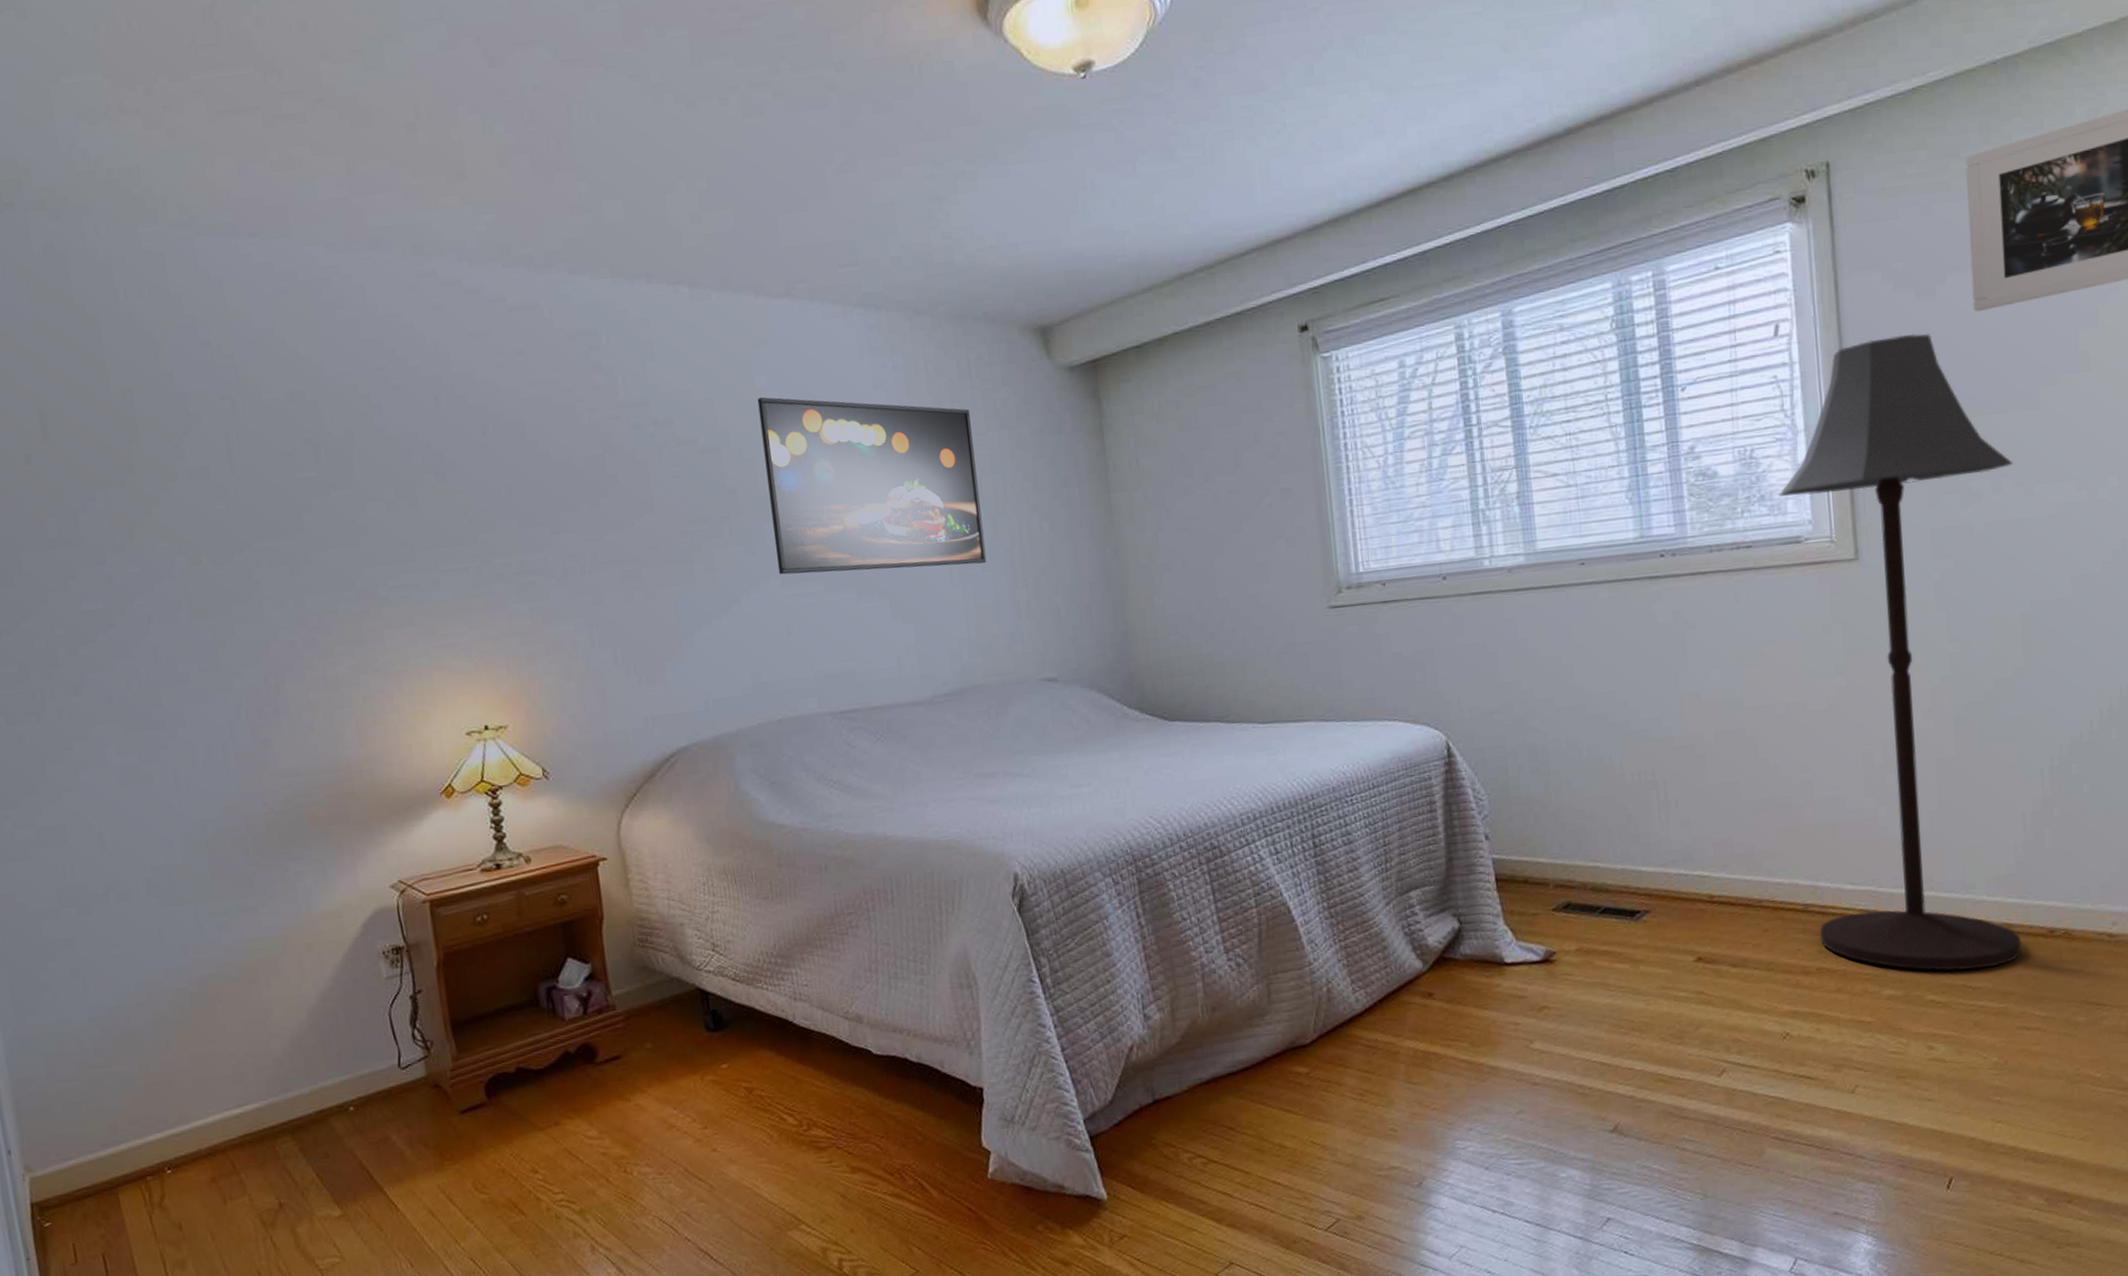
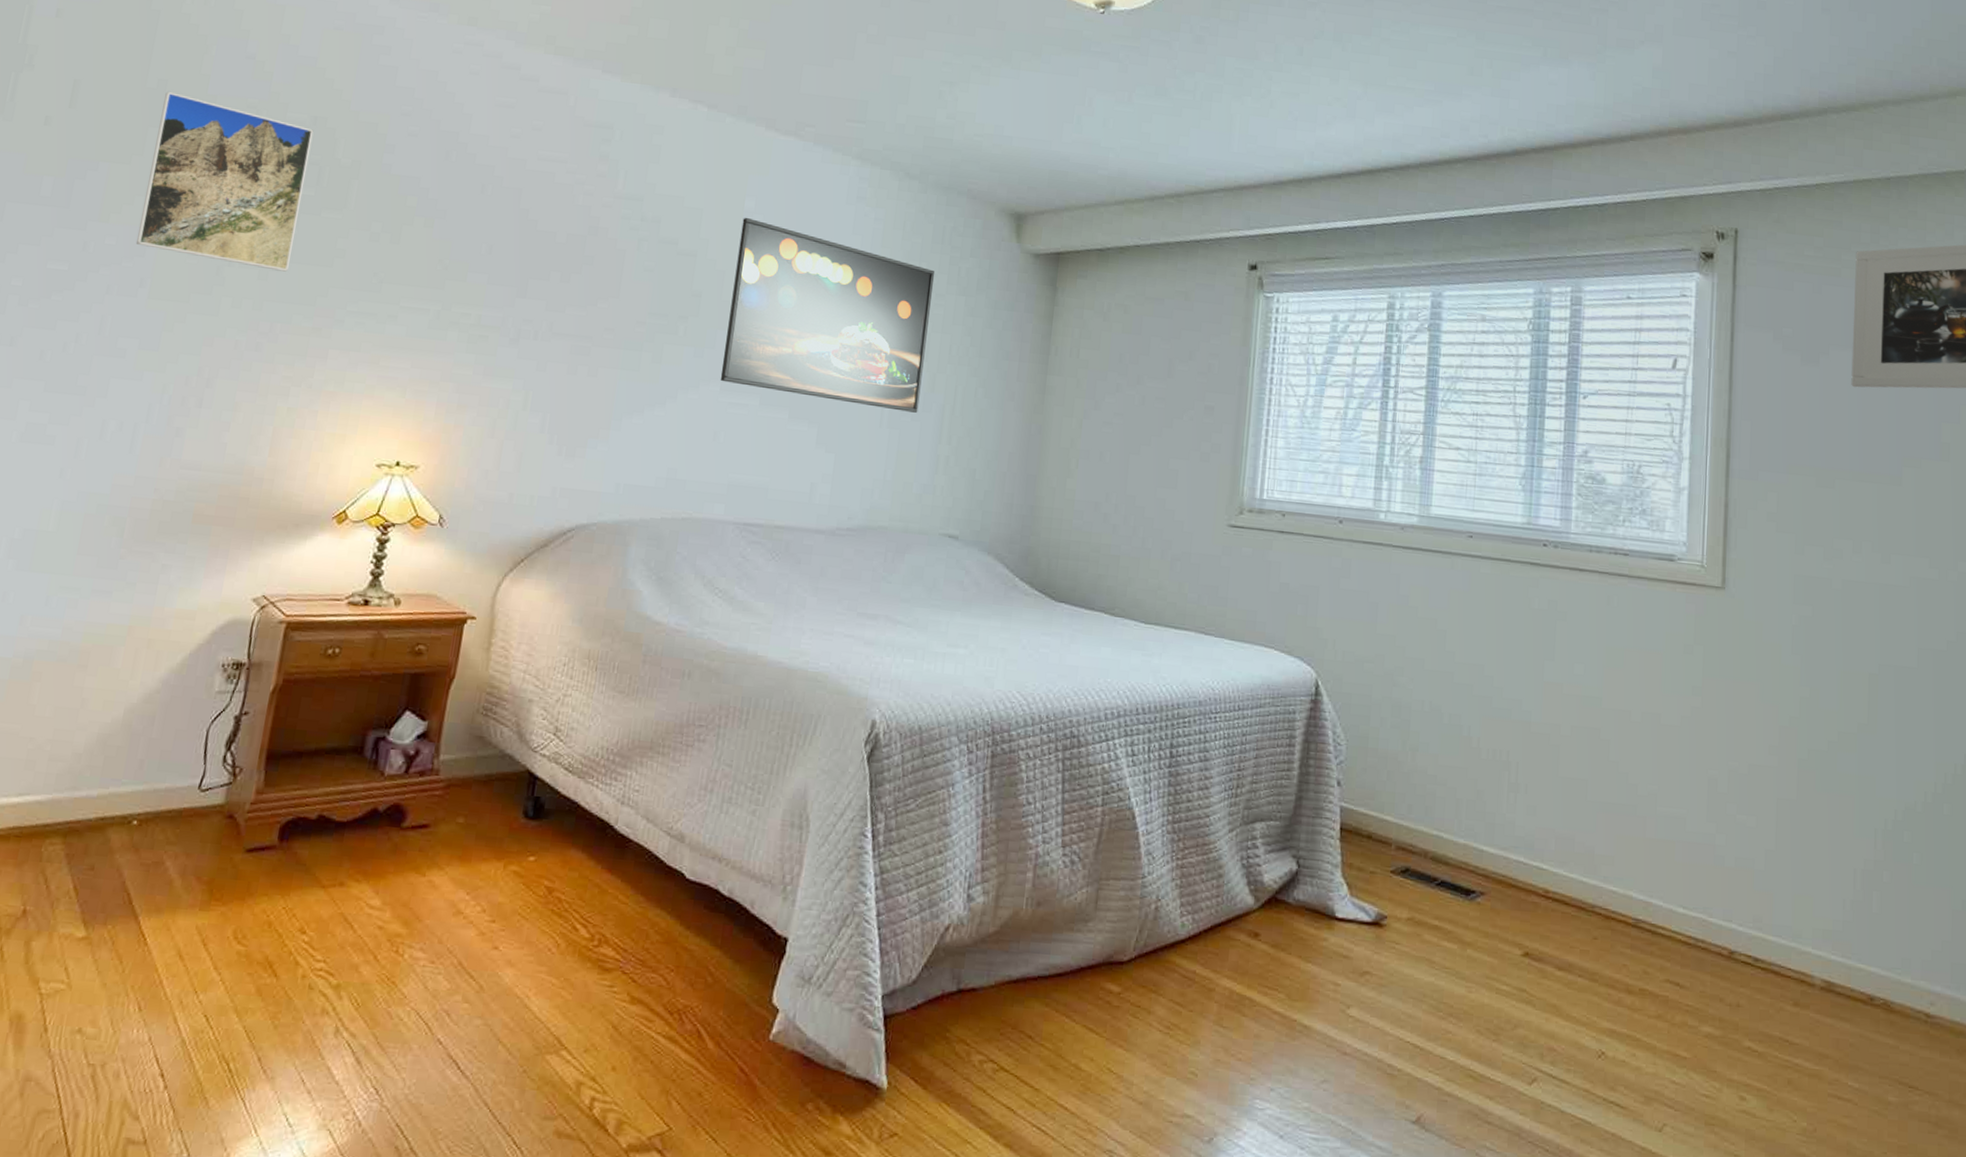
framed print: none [133,400,317,568] -> present [135,92,314,272]
floor lamp: present [1779,333,2022,971] -> none [1646,390,1875,1024]

